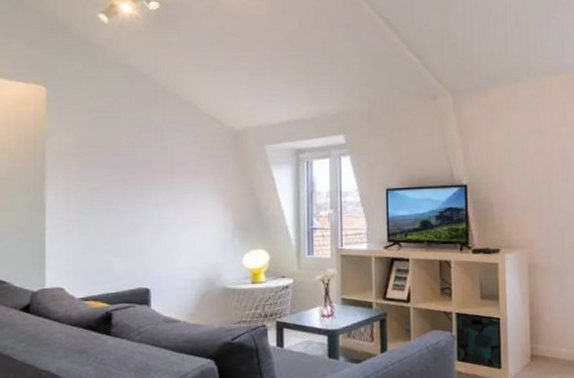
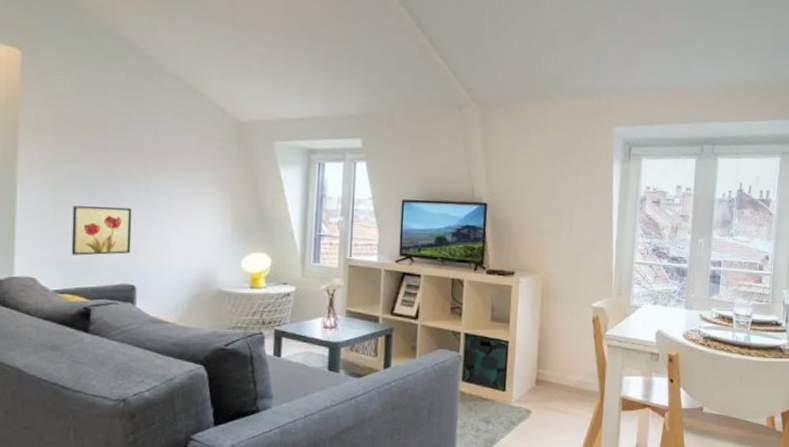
wall art: none [93,217,144,265] -> present [71,206,132,256]

